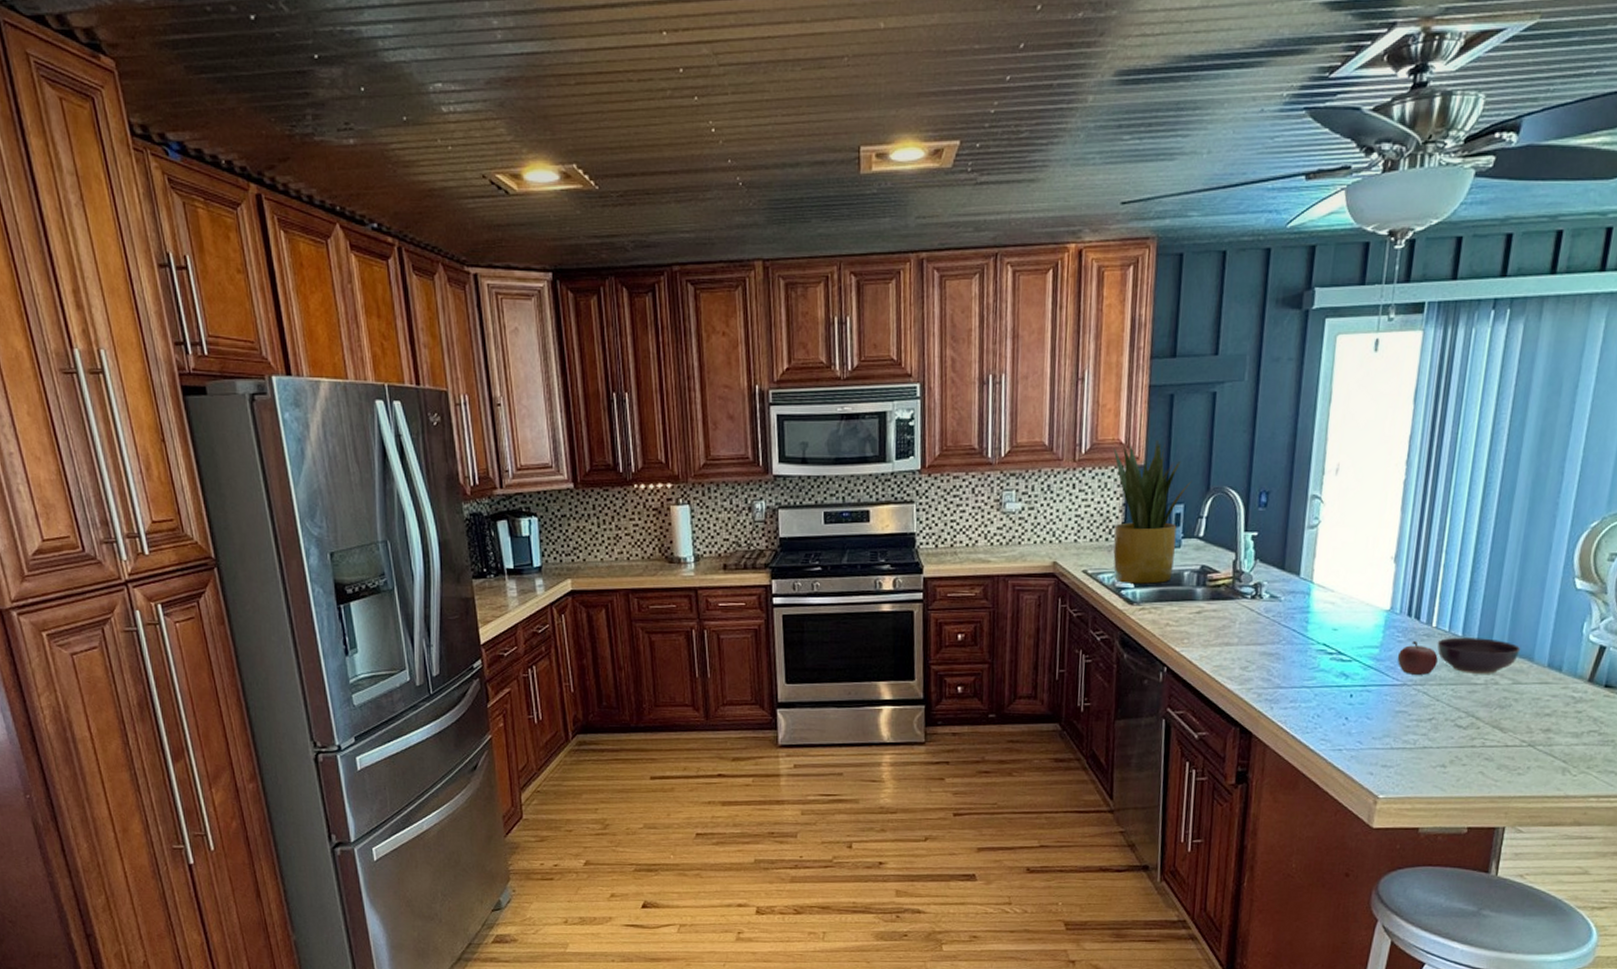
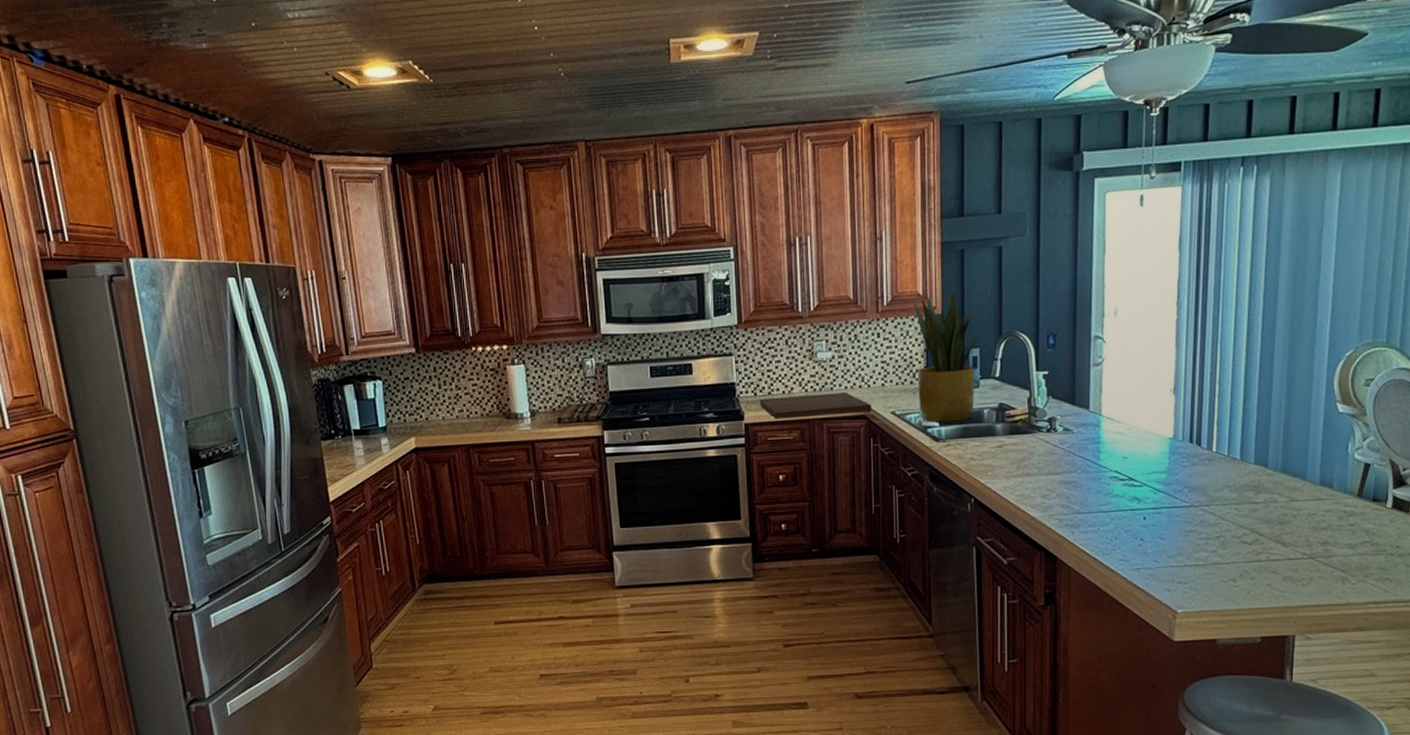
cutting board: none [940,546,1062,574] -> present [759,391,872,419]
fruit: present [1397,641,1438,675] -> none [1183,466,1220,496]
bowl: present [1437,637,1521,674] -> none [1218,460,1294,493]

